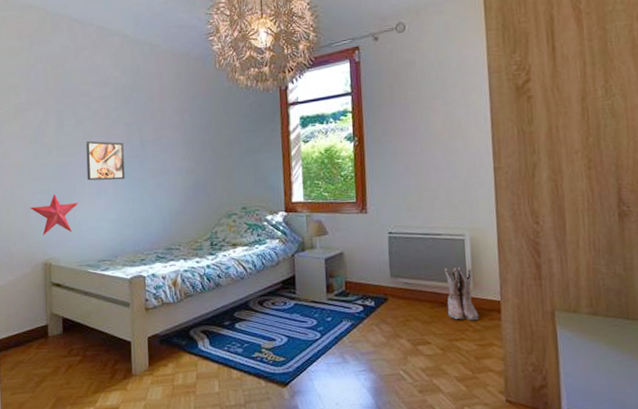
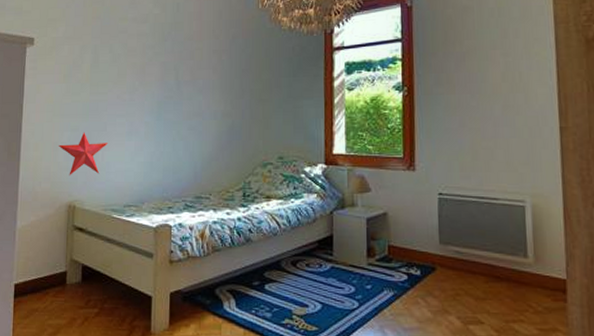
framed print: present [85,140,125,181] -> none [119,78,159,121]
boots: present [444,267,479,321] -> none [501,237,541,301]

